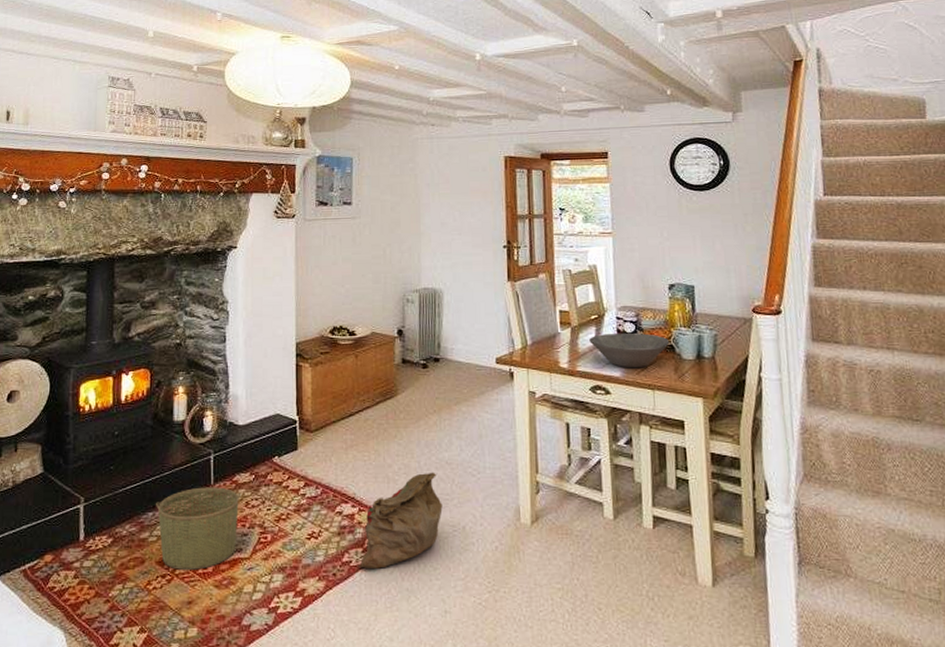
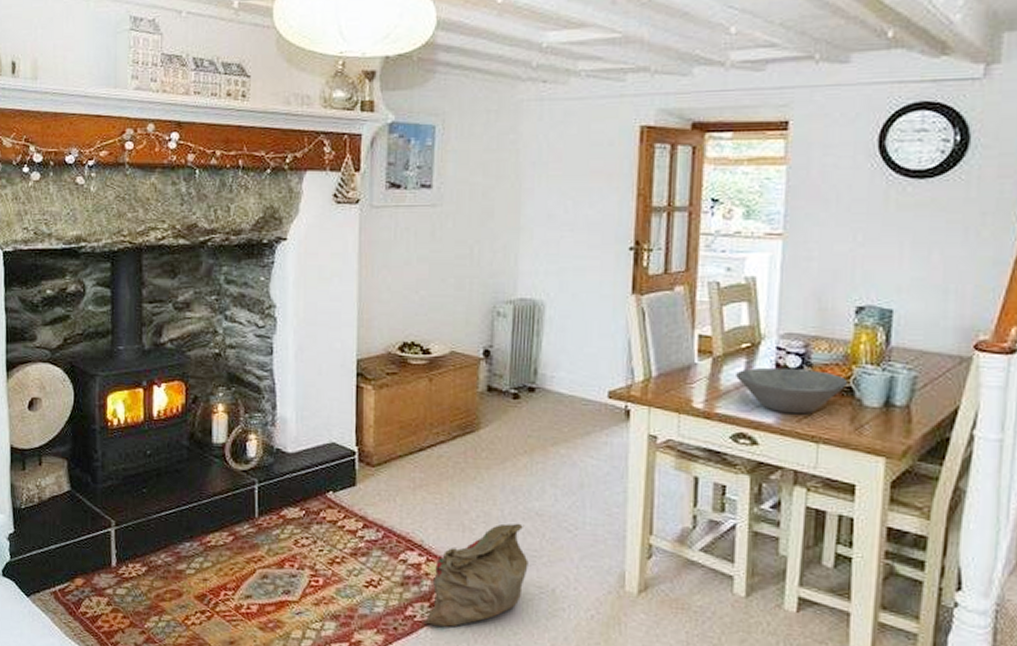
basket: present [156,487,242,570] -> none [194,519,290,609]

